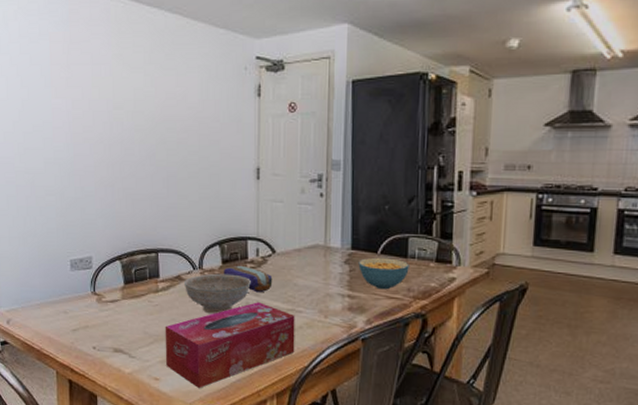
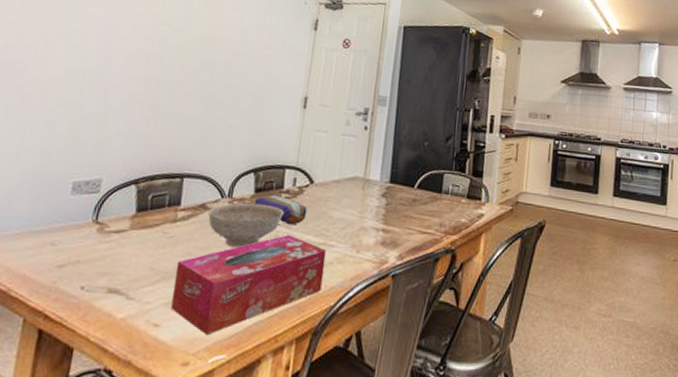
cereal bowl: present [358,257,409,290] -> none [395,191,443,225]

